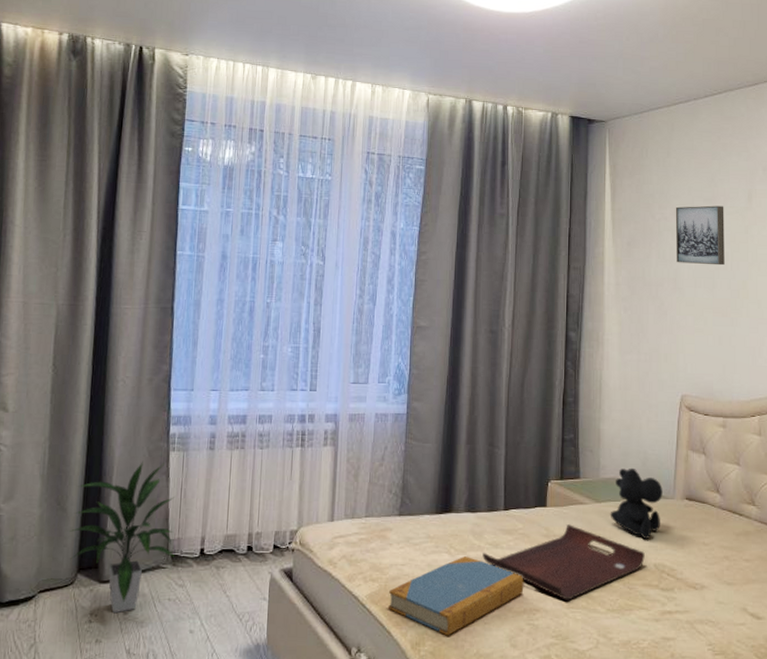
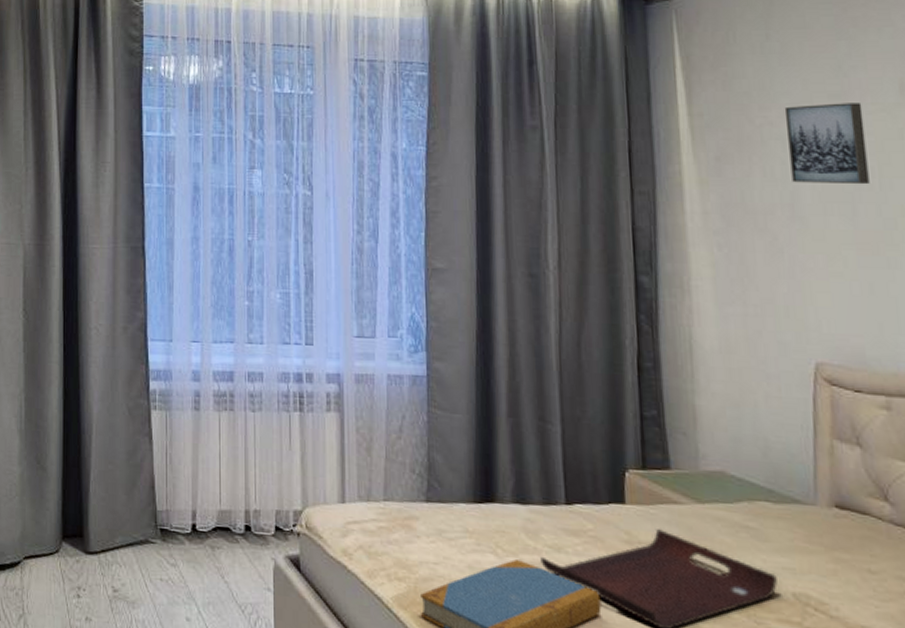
indoor plant: present [70,460,174,614] -> none [51,419,163,590]
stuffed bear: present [610,467,663,540] -> none [718,459,798,559]

